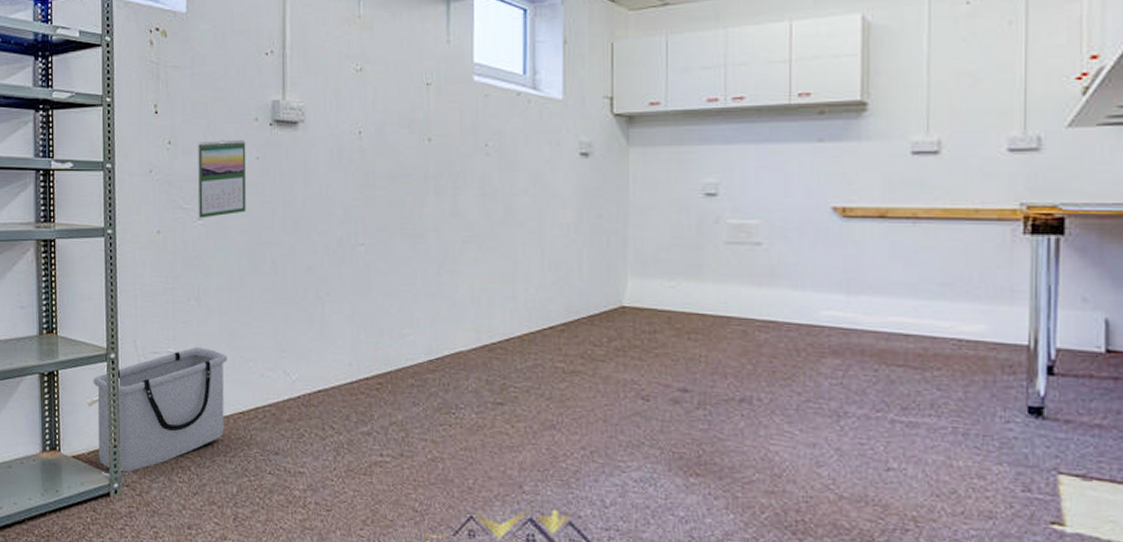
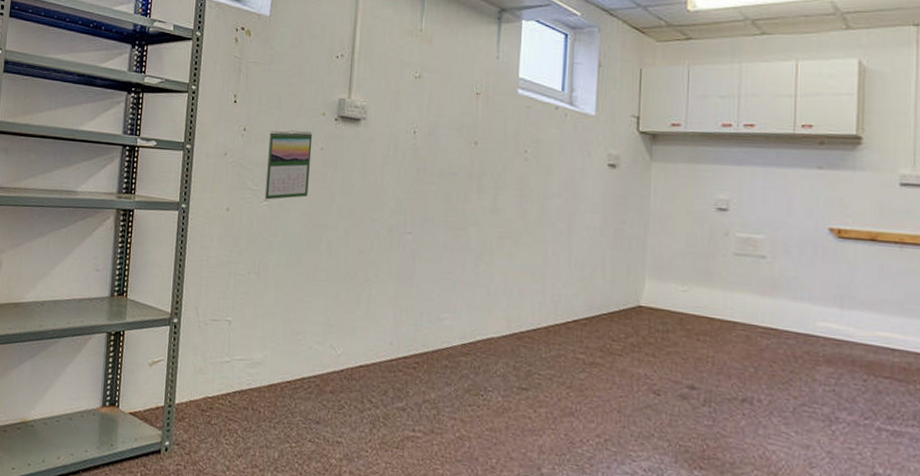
storage bin: present [93,347,227,473] -> none [154,317,280,432]

